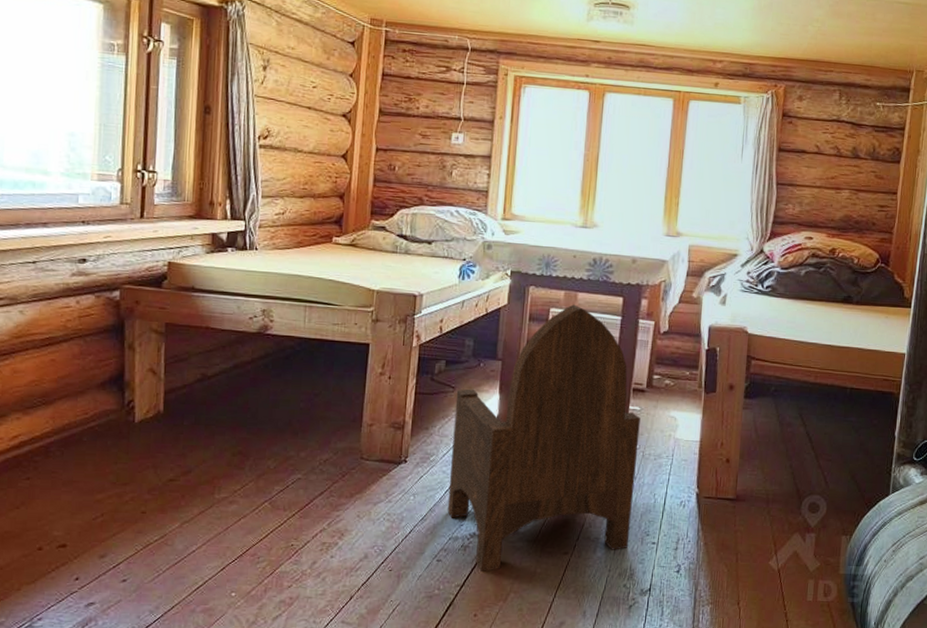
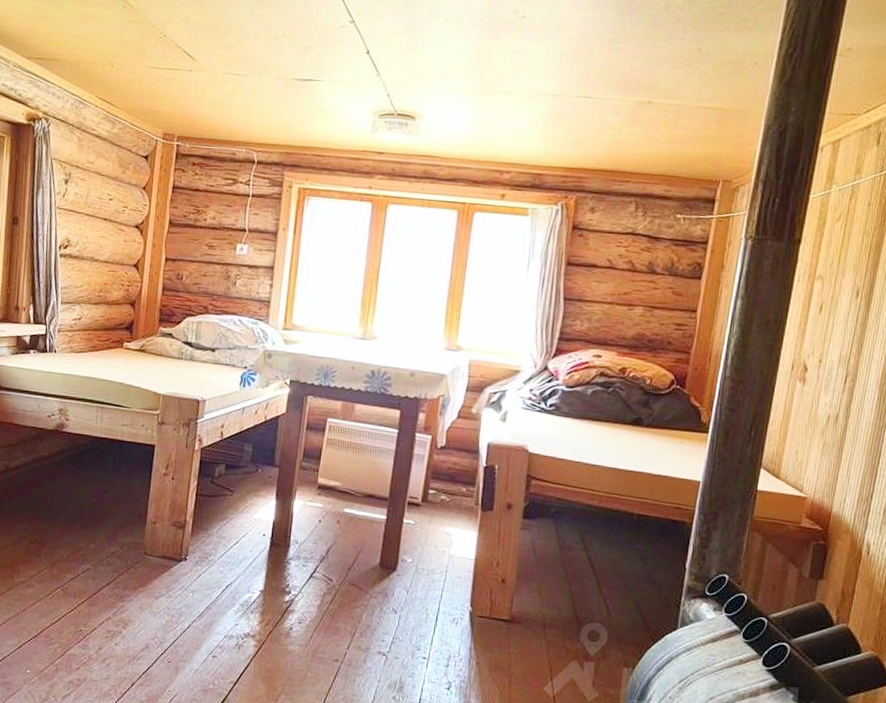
wooden chair: present [447,304,640,572] -> none [223,415,415,671]

